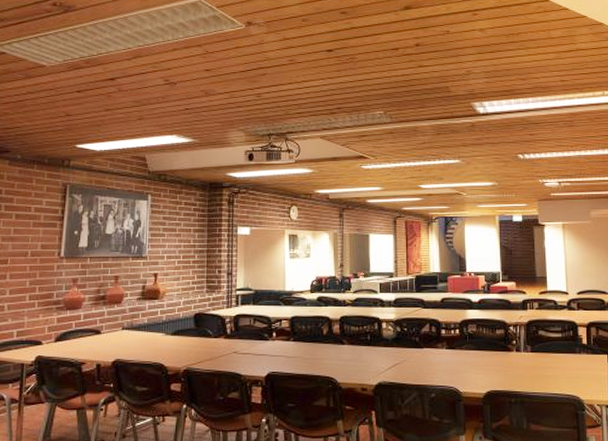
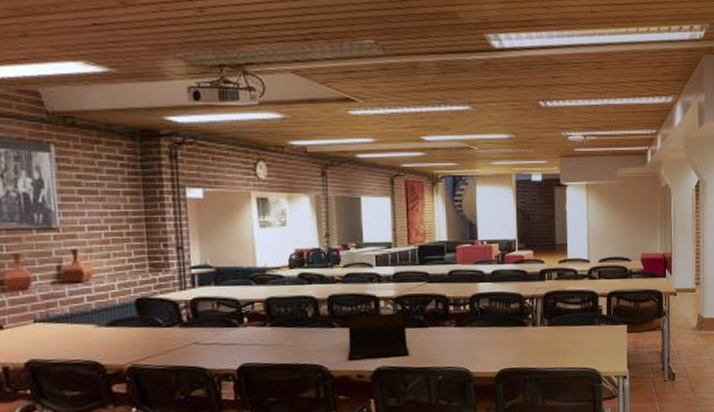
laptop: none [354,334,406,375] -> present [347,312,410,361]

